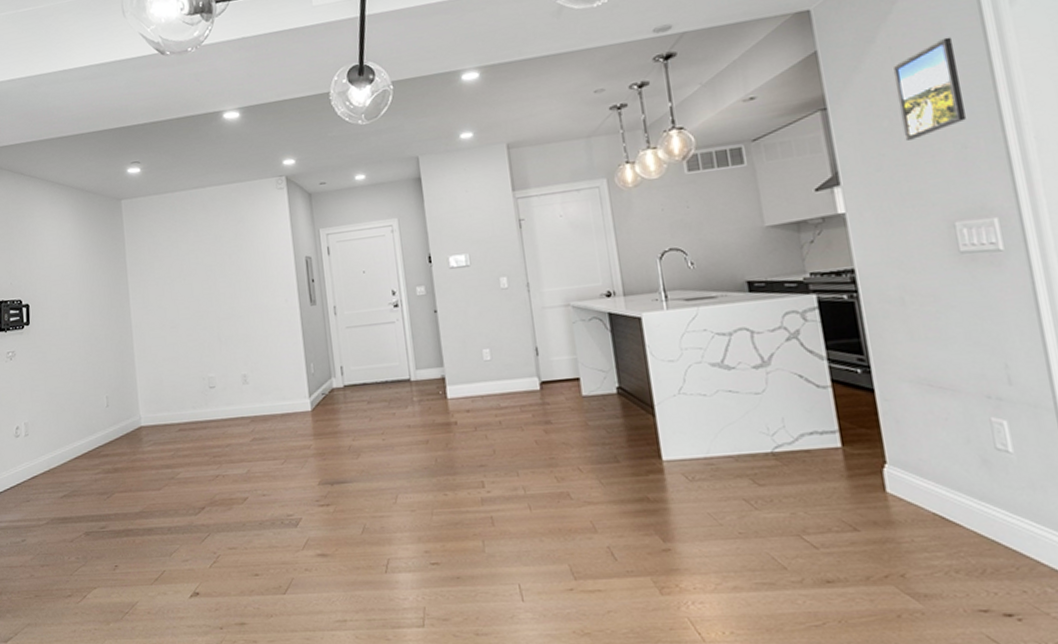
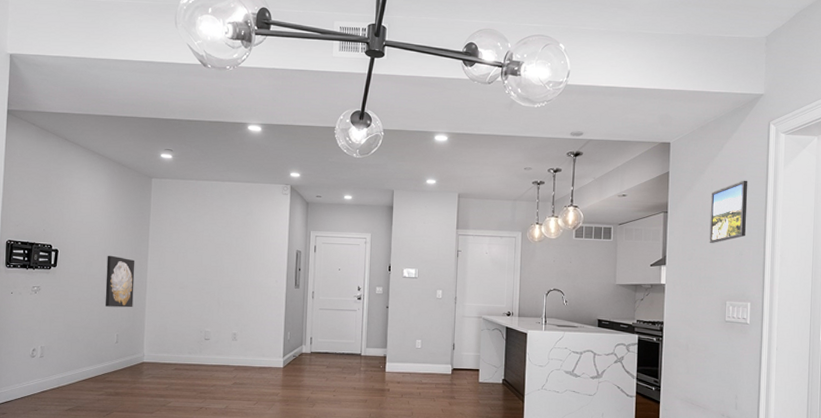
wall art: none [83,300,120,364] -> present [105,255,135,308]

